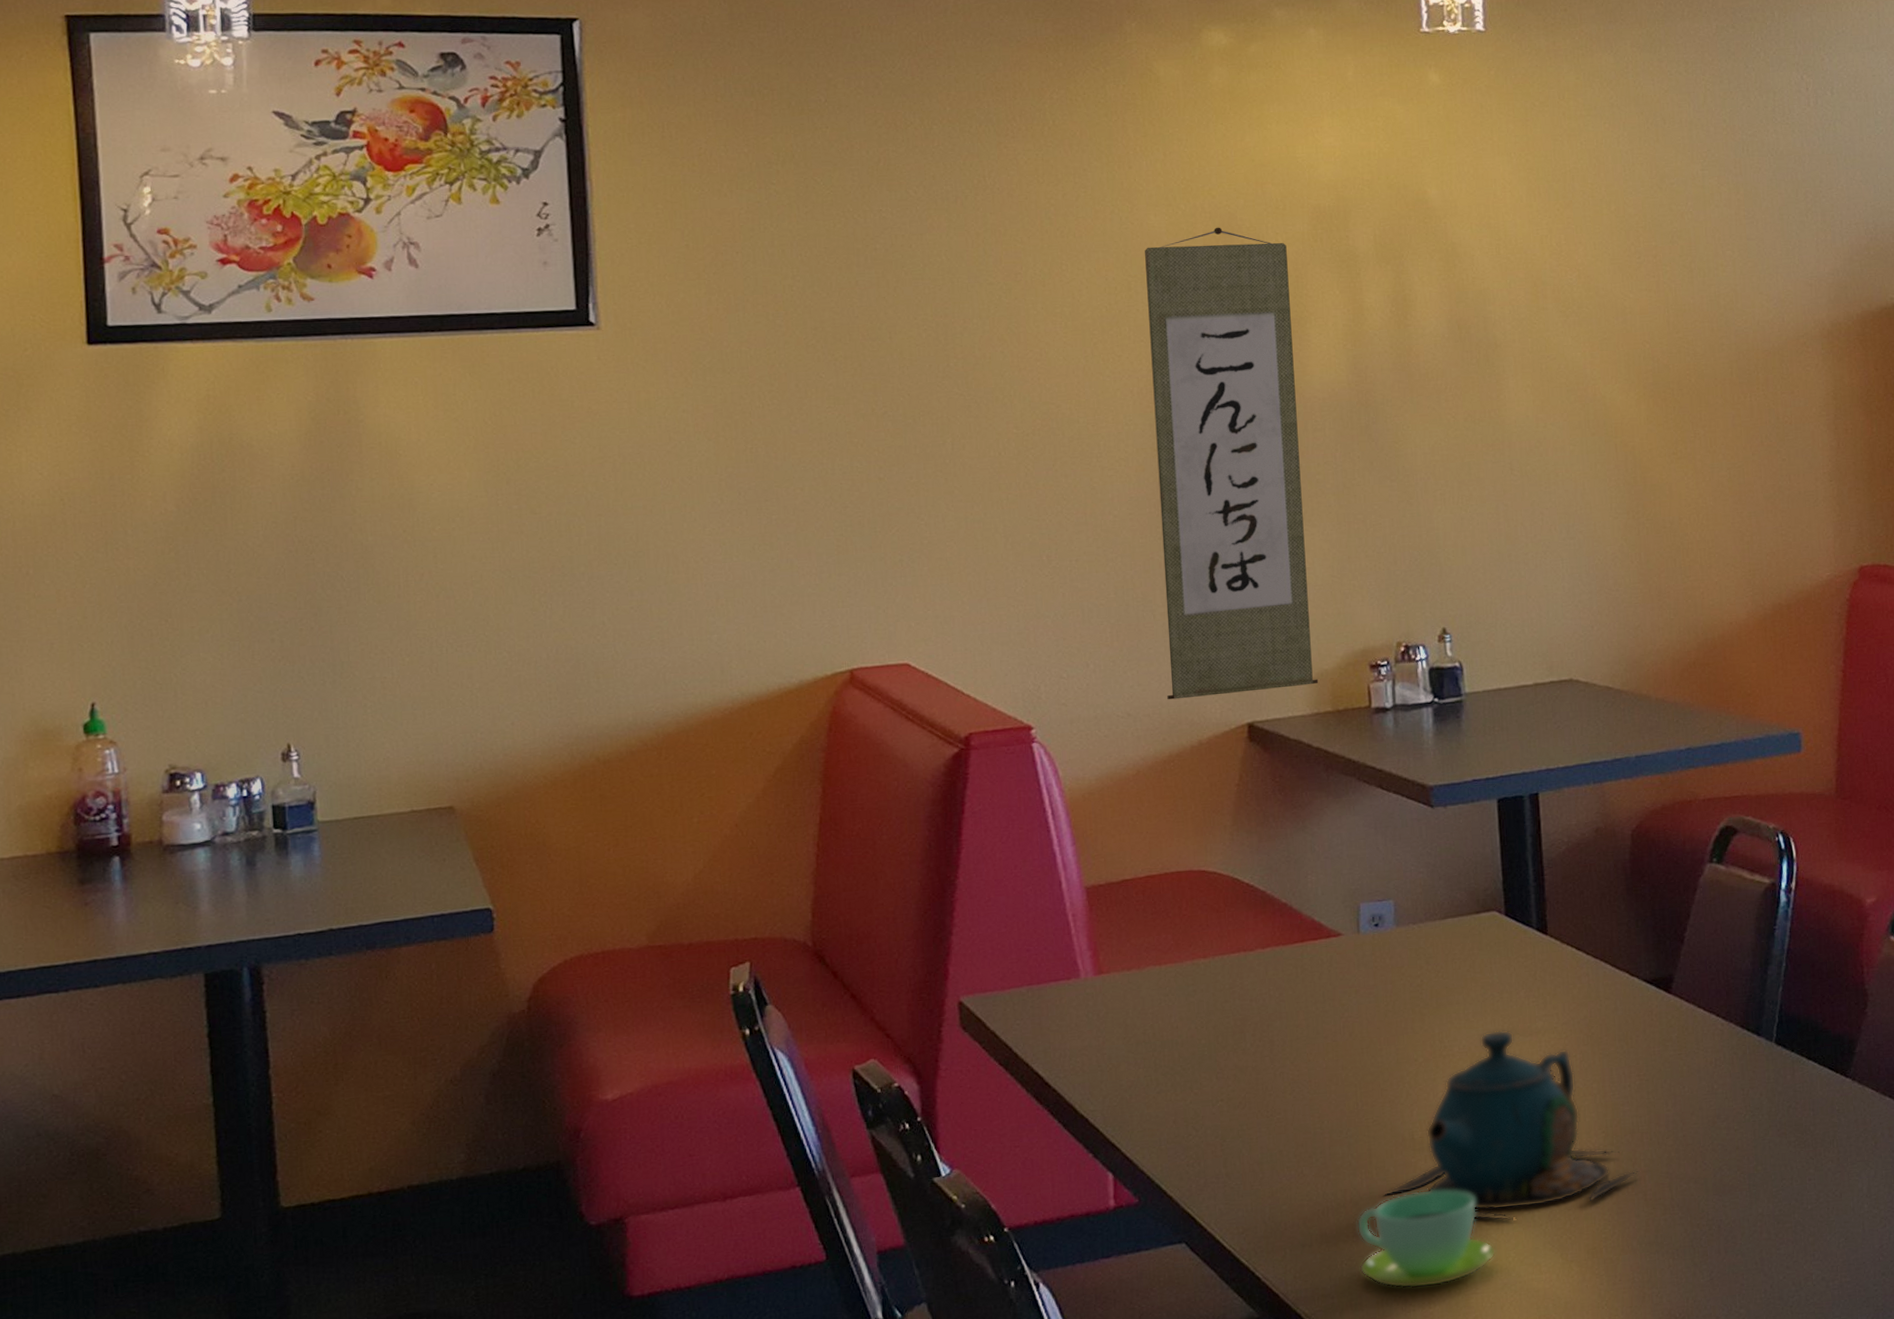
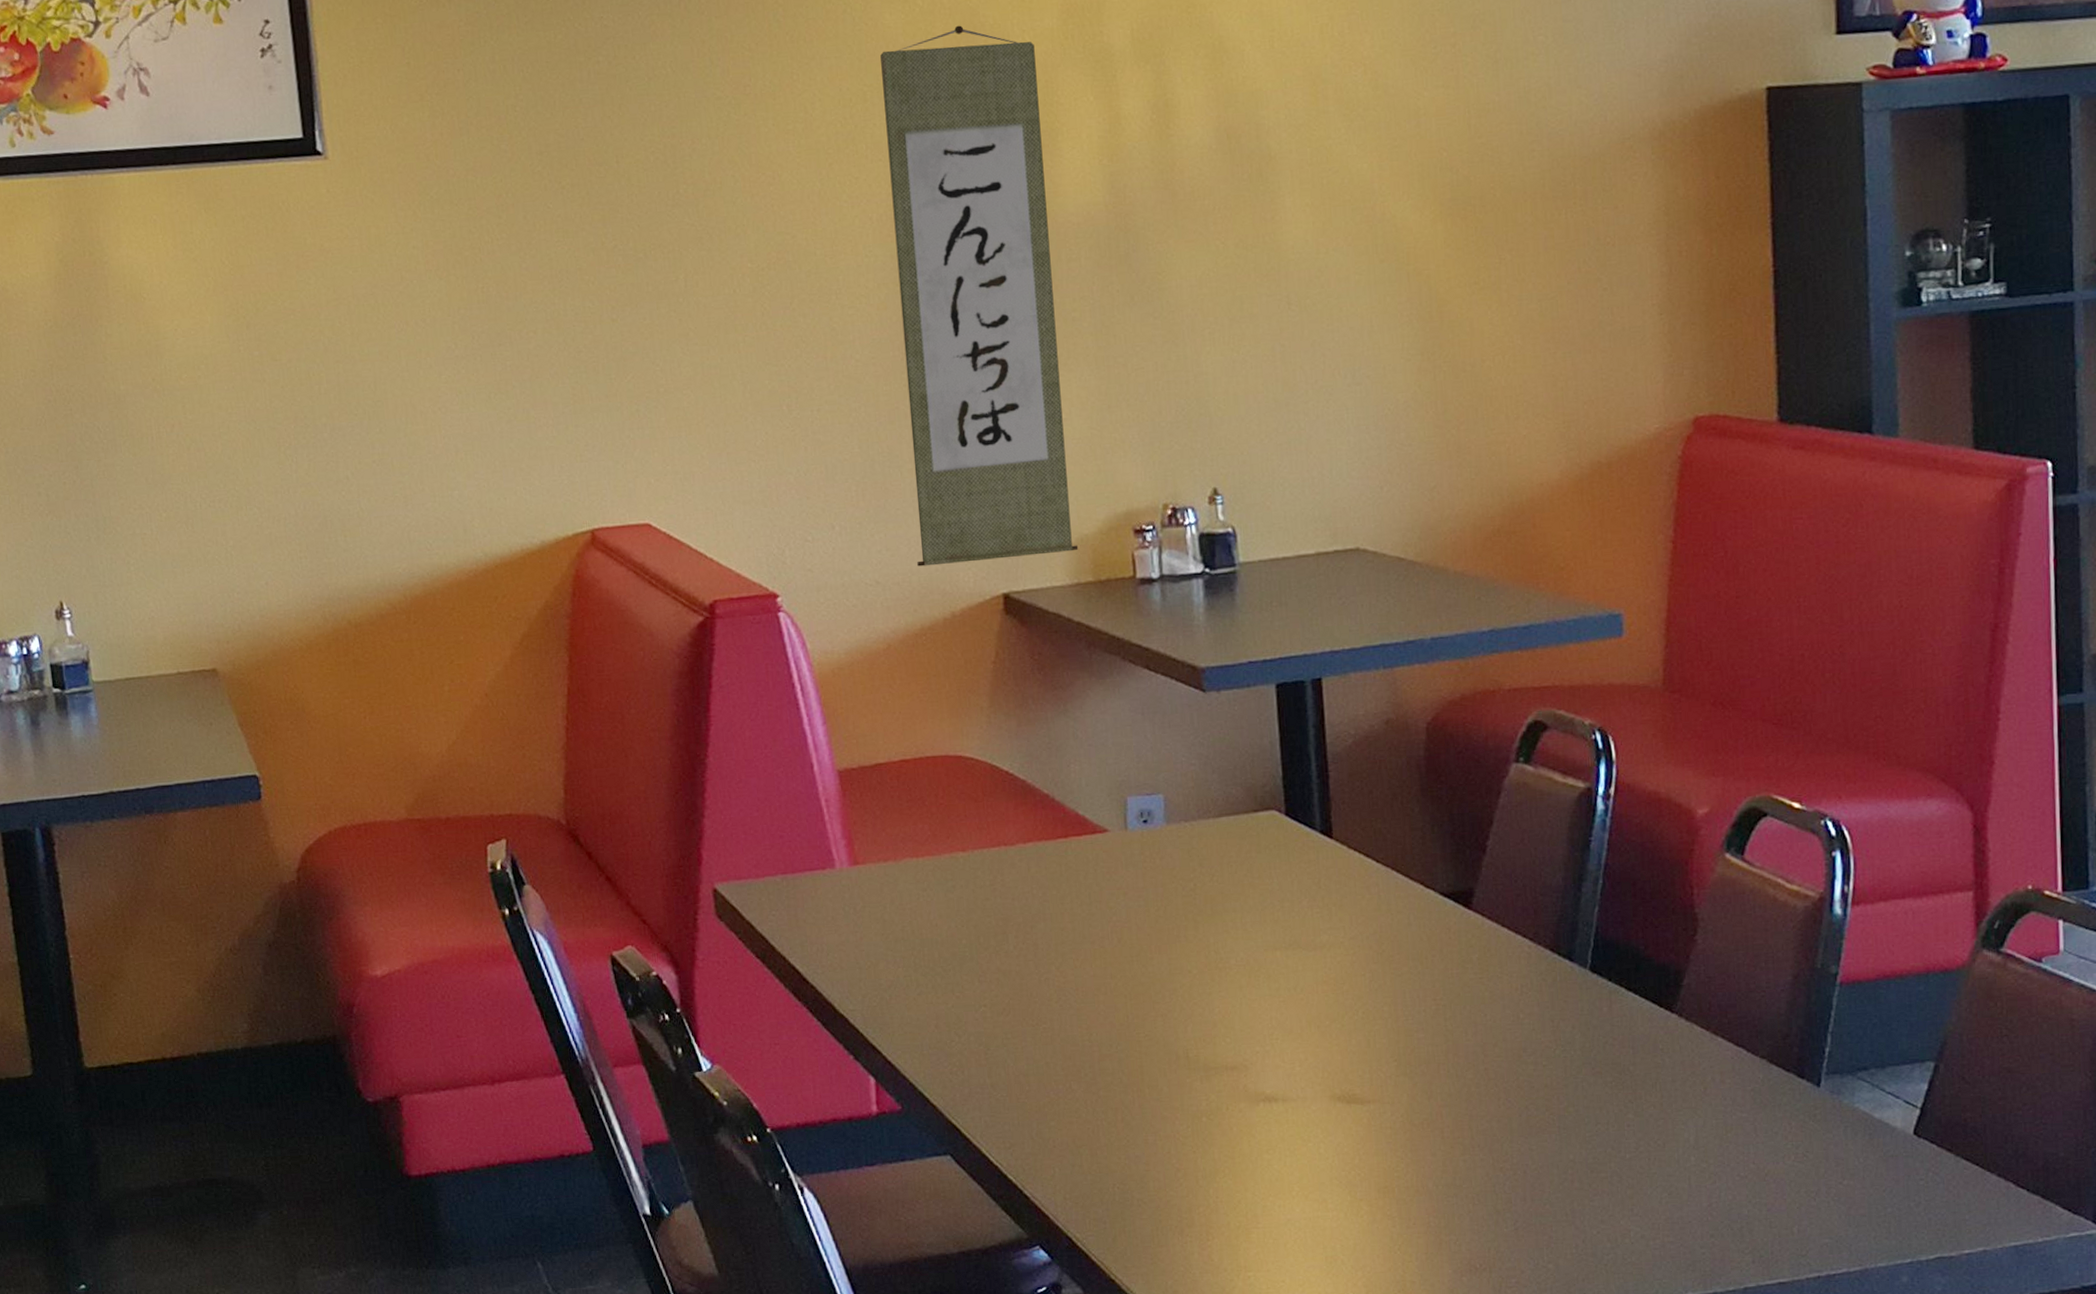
cup: present [1356,1189,1497,1289] -> none [1128,1112,1279,1219]
teapot: present [1385,1030,1640,1221] -> none [1158,943,1436,1152]

